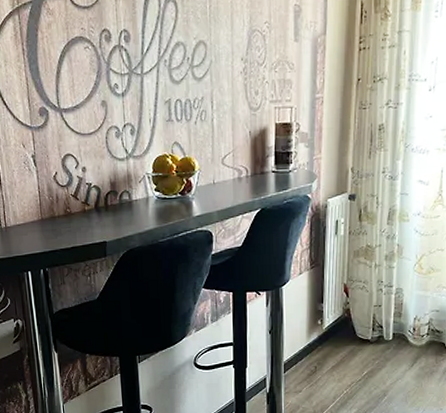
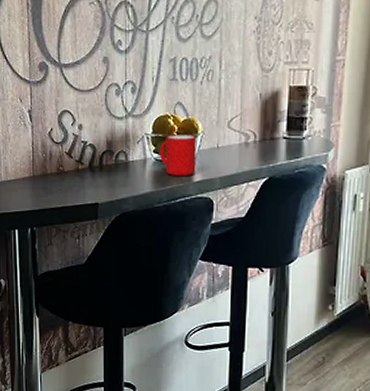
cup: none [161,172,195,213] -> present [160,134,196,177]

